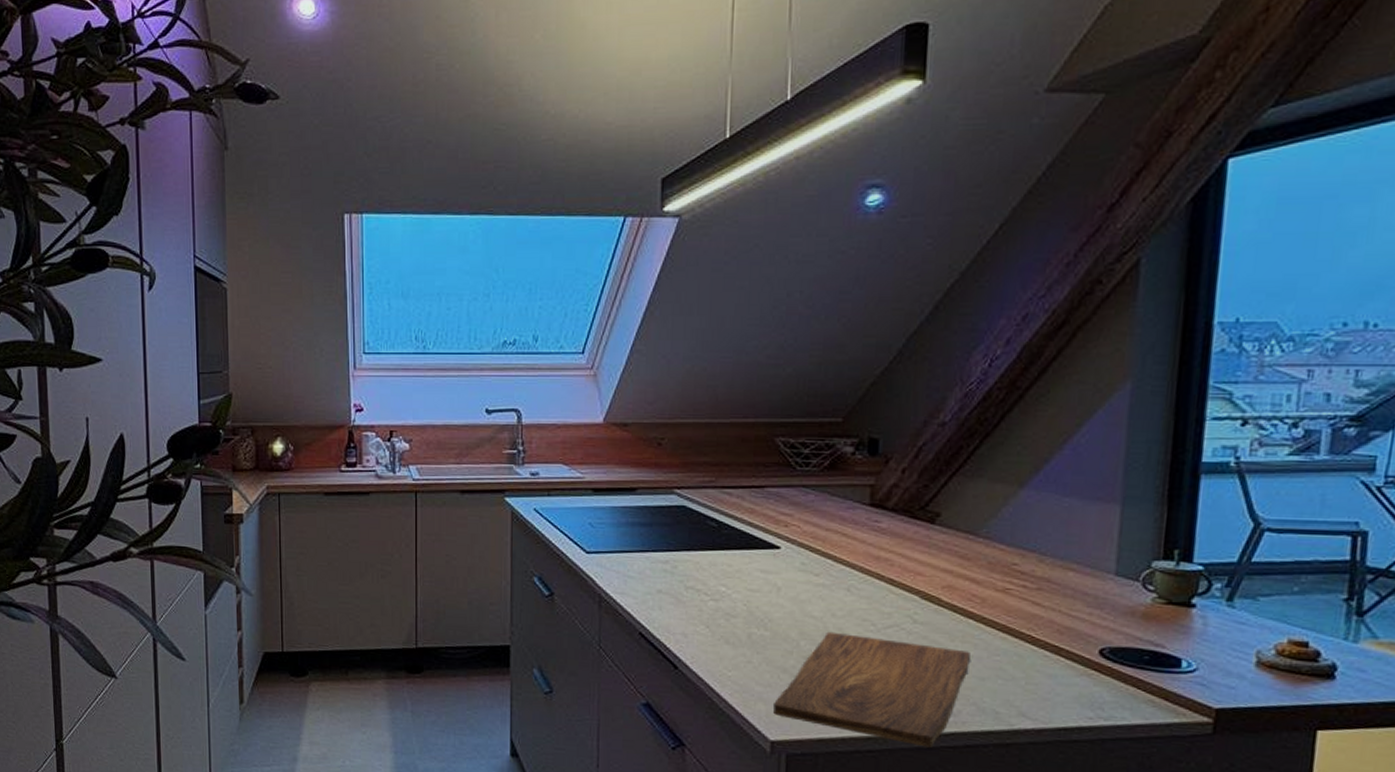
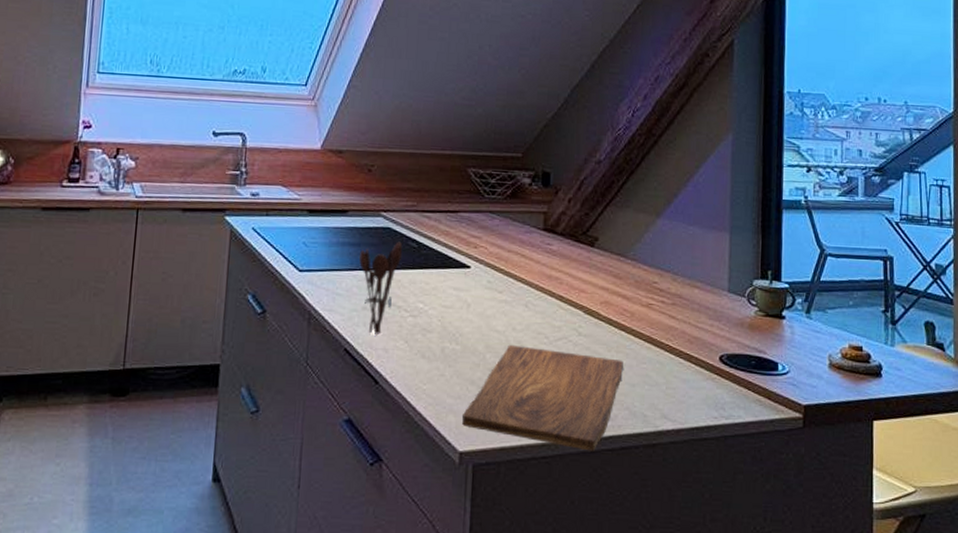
utensil holder: none [652,521,701,620] -> present [359,241,403,336]

